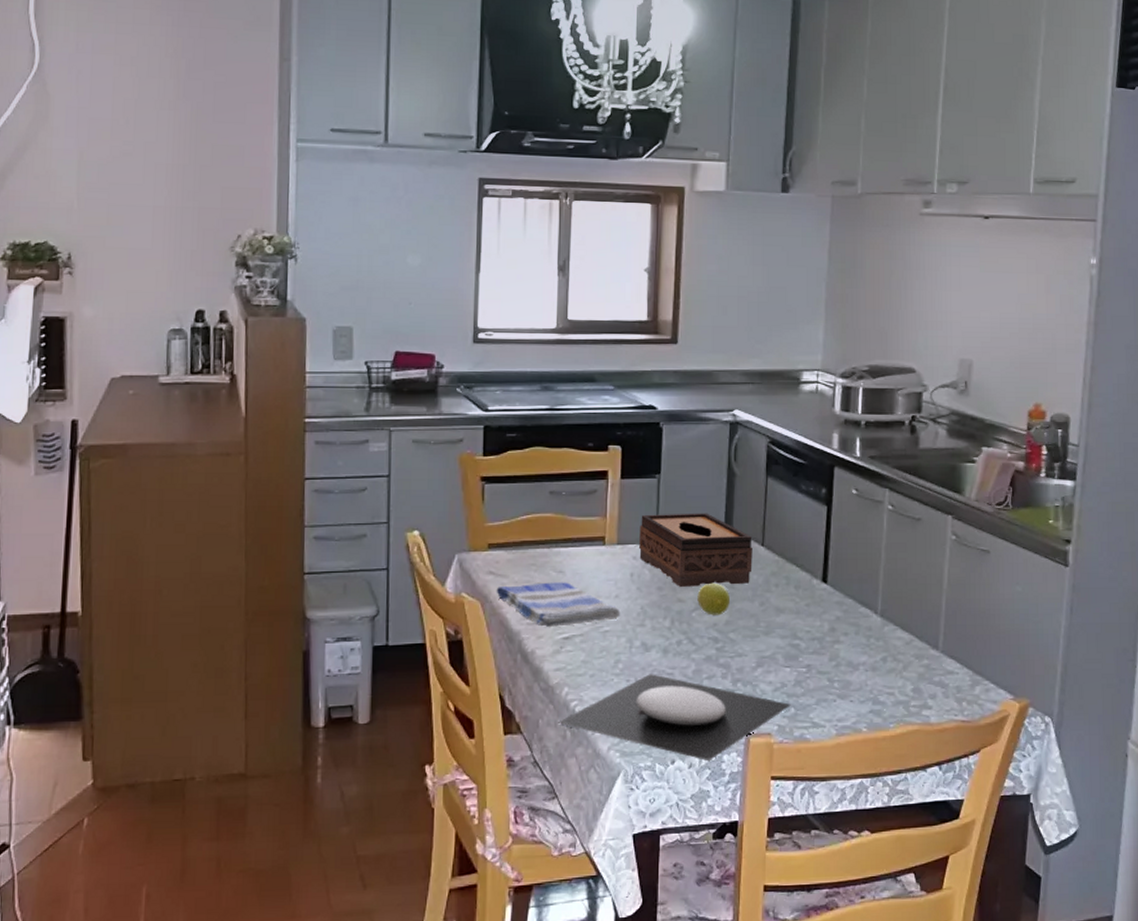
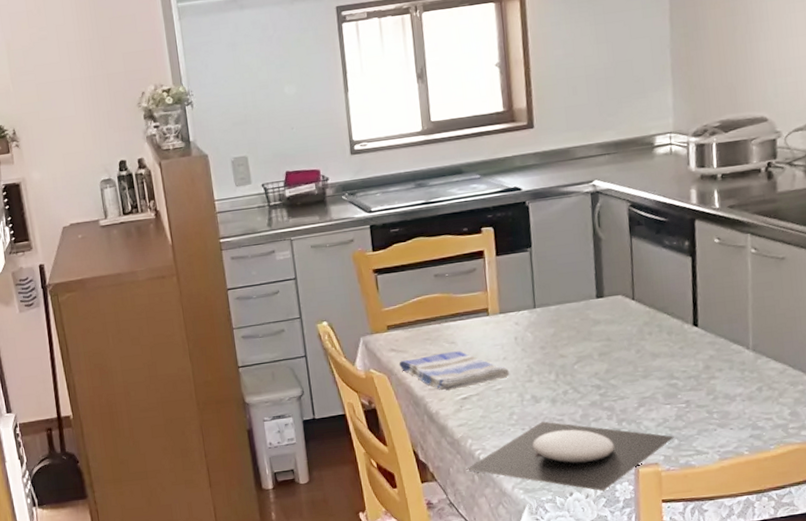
tissue box: present [638,513,752,587] -> none [518,276,626,344]
fruit: present [697,584,730,616] -> none [577,338,608,366]

